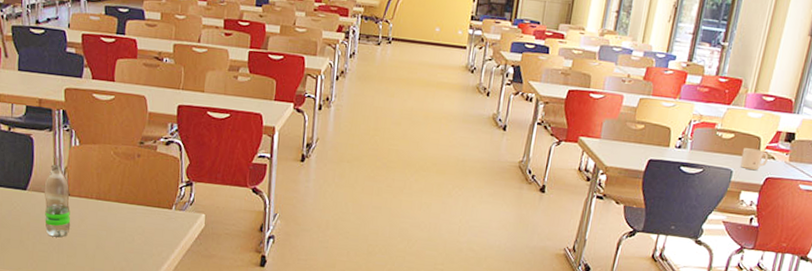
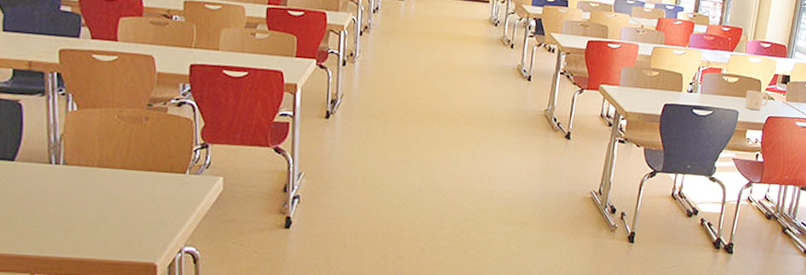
bottle: present [44,164,71,238] -> none [35,131,69,211]

